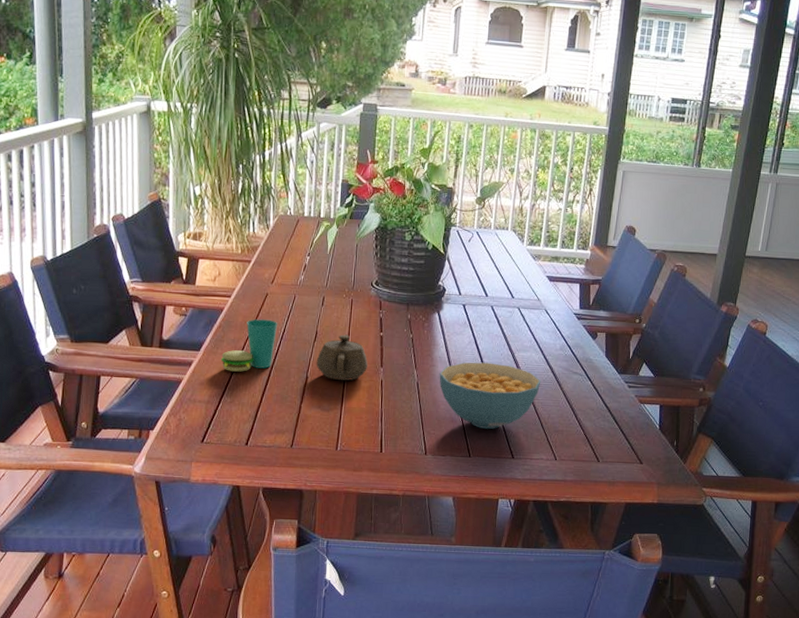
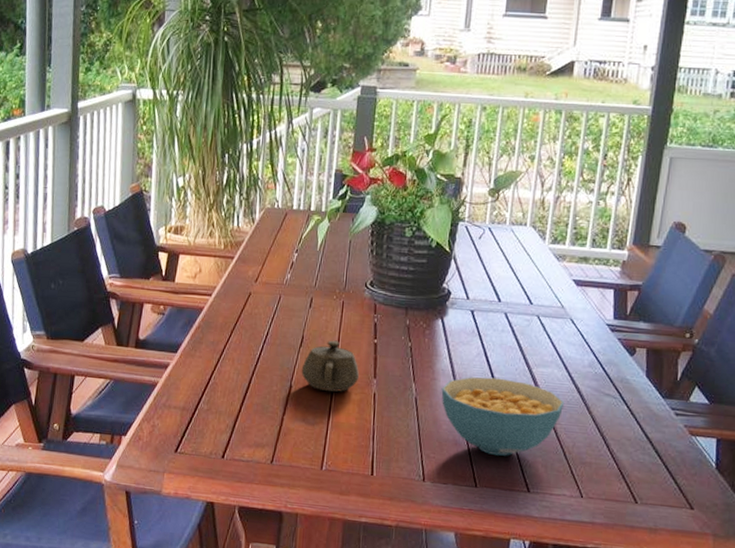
cup: present [220,319,278,372] -> none [198,320,261,377]

